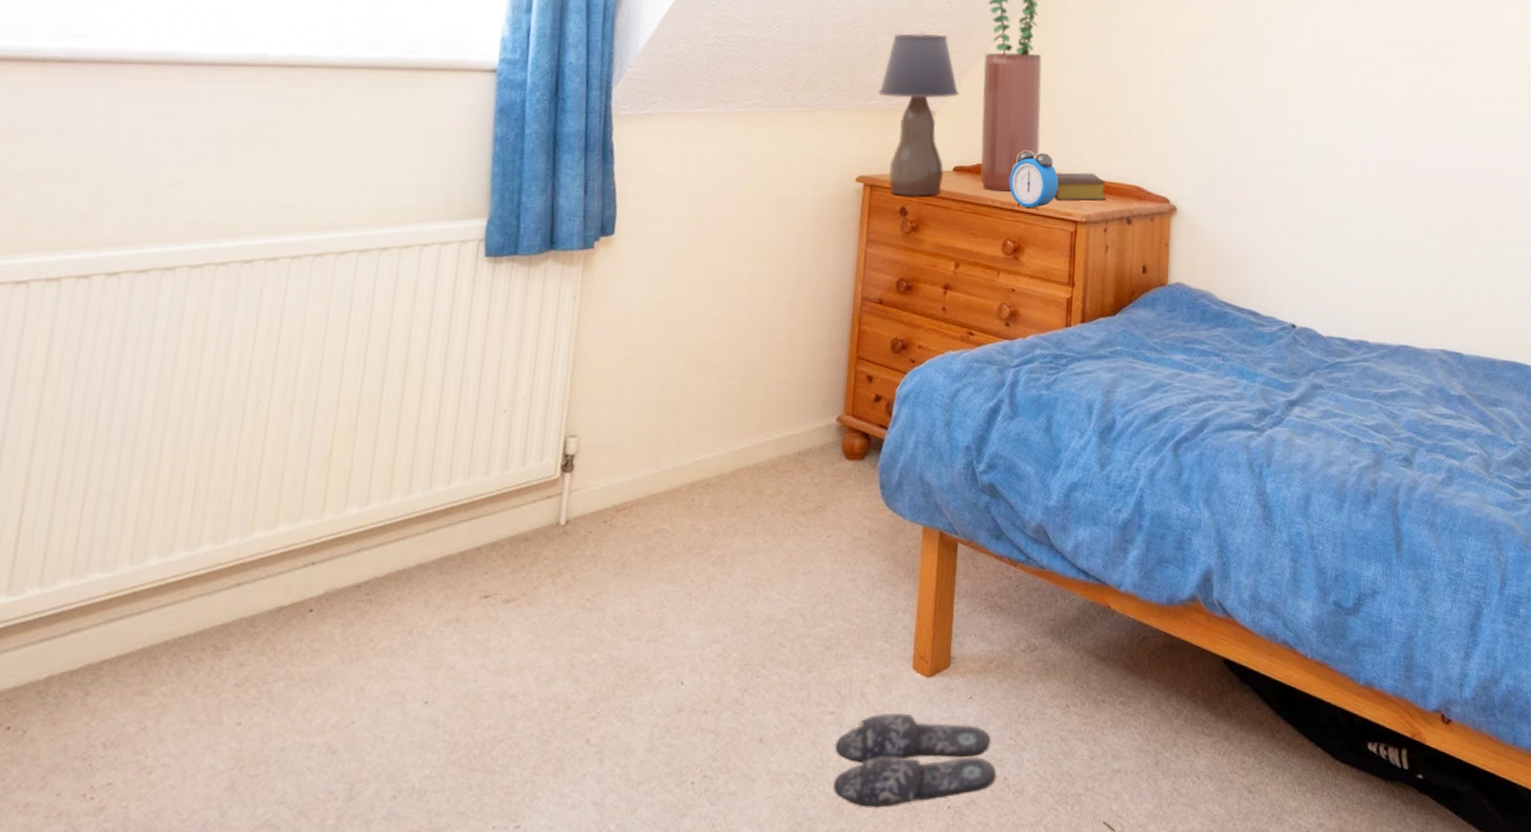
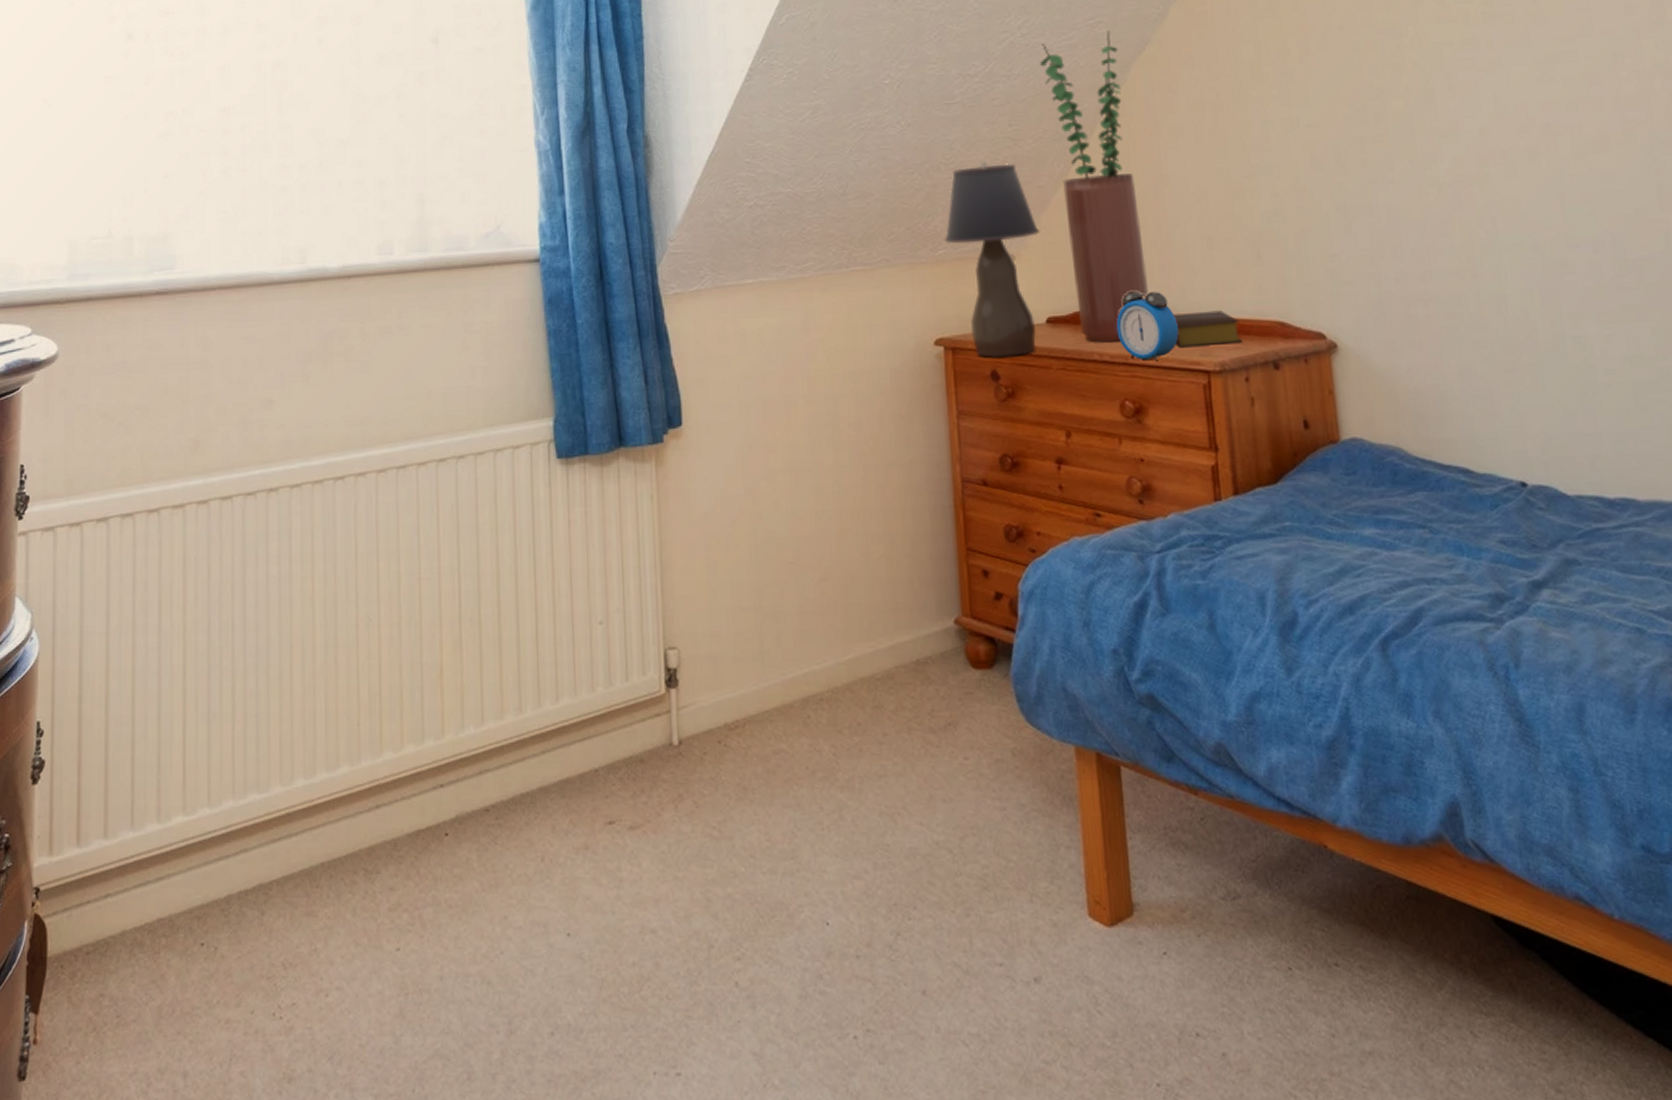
slippers: present [834,713,996,808] -> none [1010,967,1211,1080]

